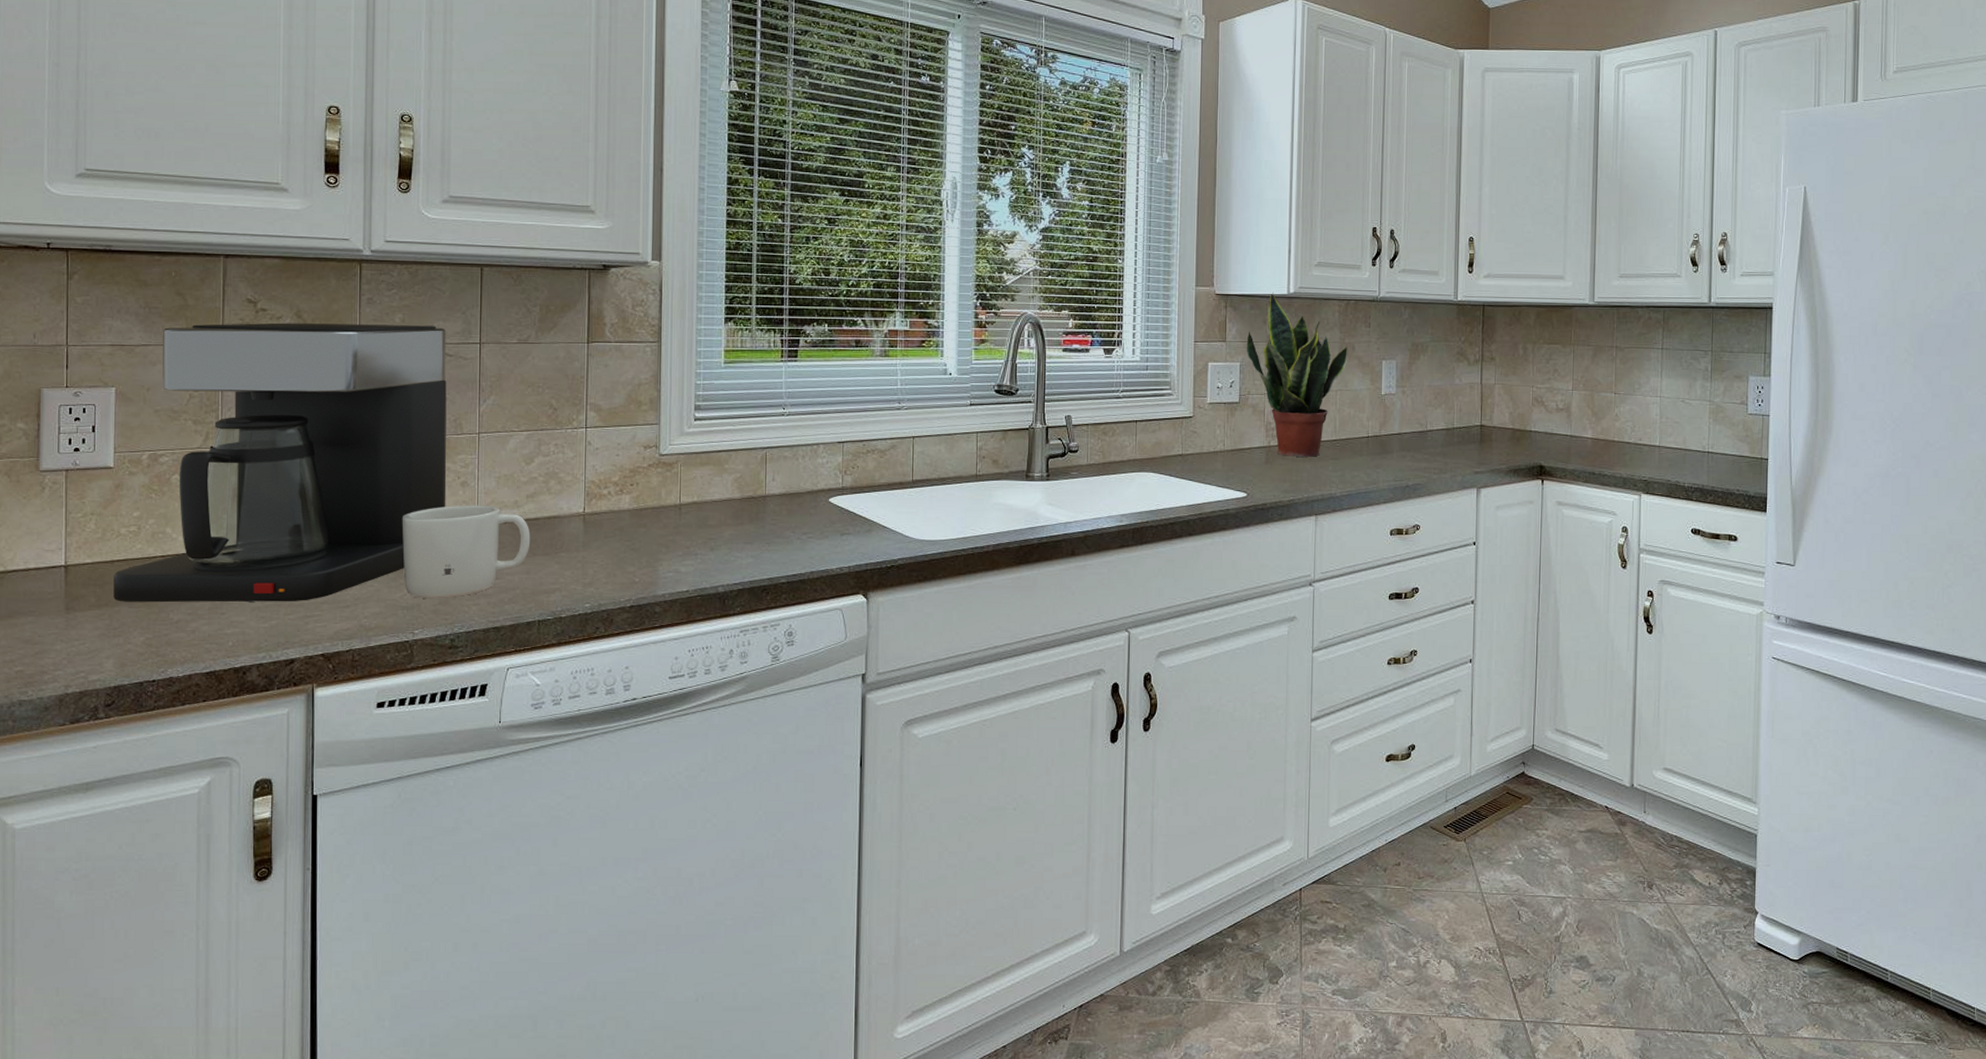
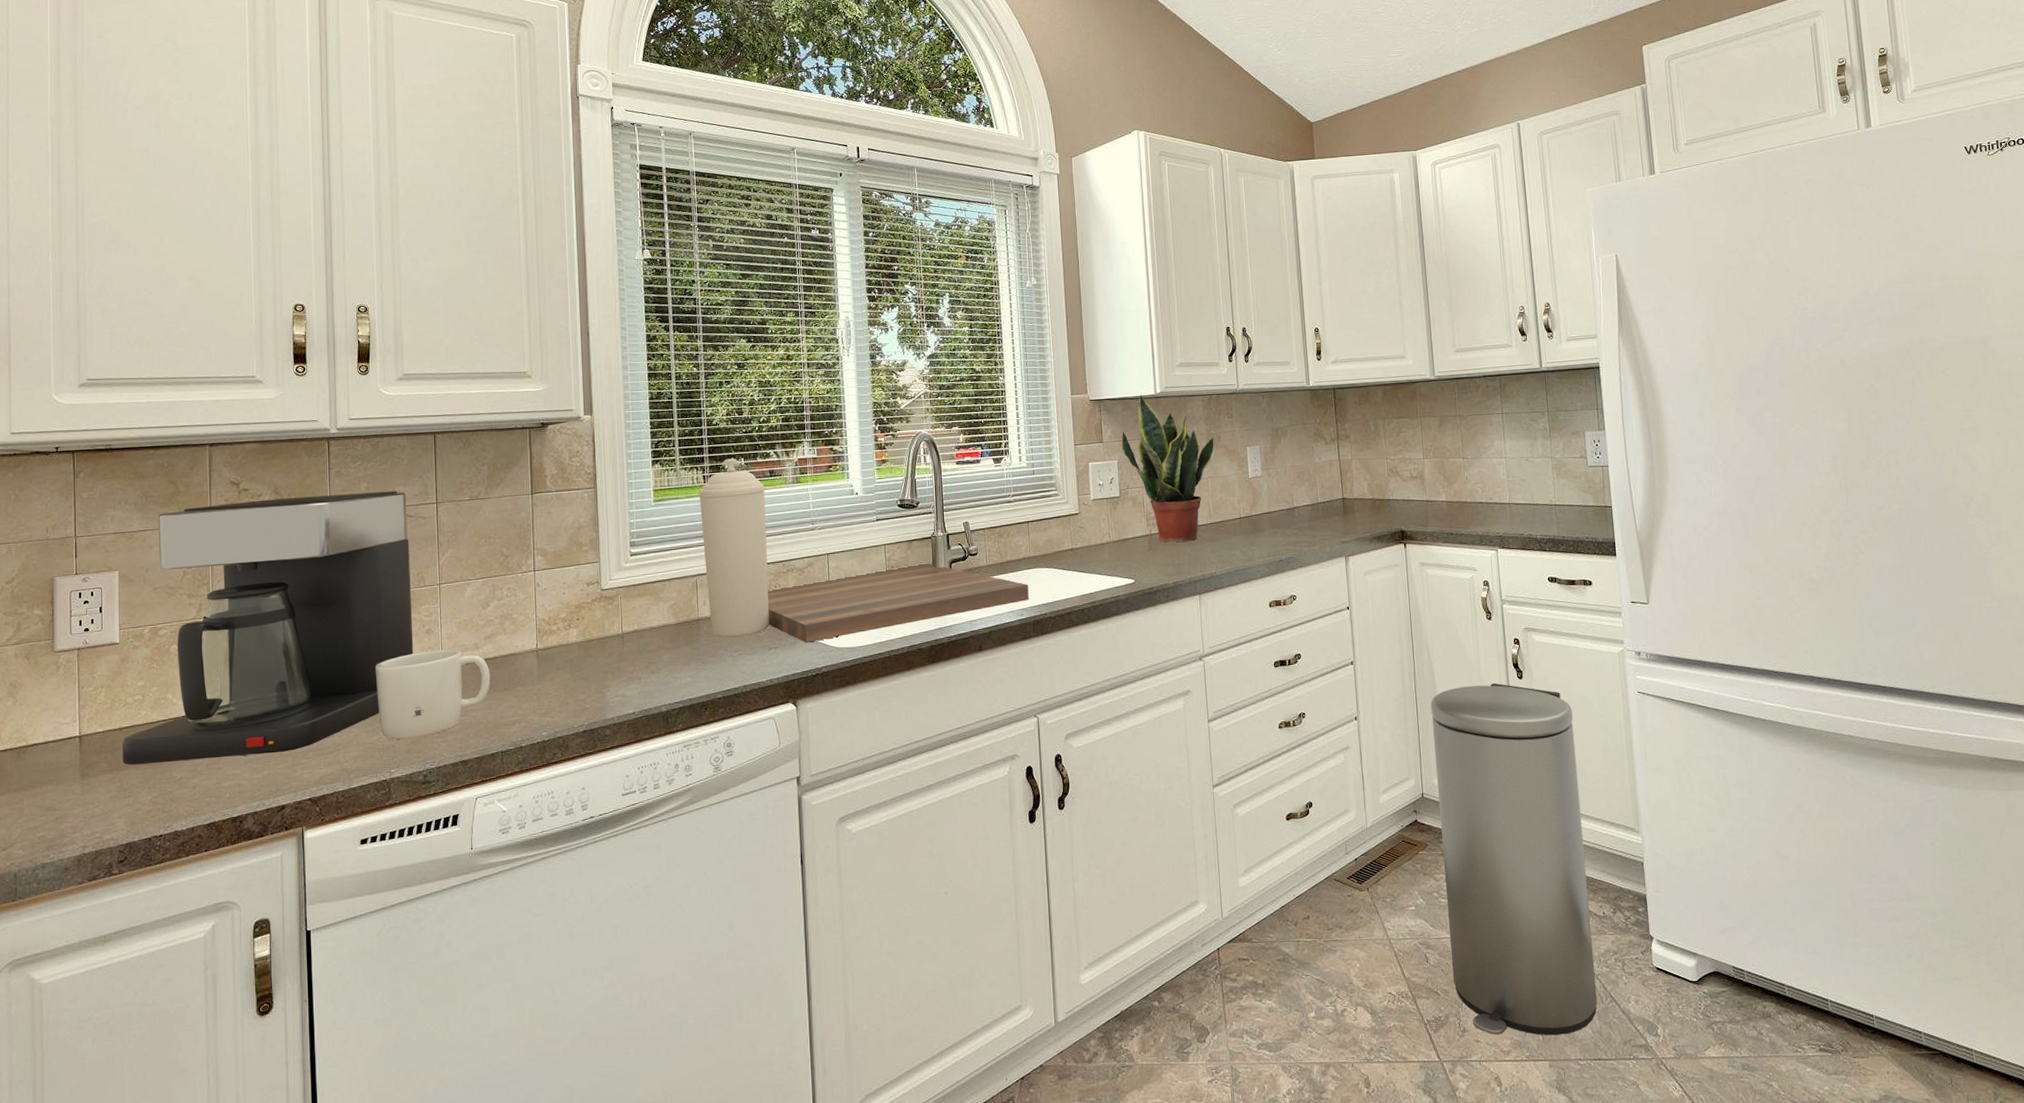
canister: none [775,323,850,518] -> present [698,458,769,638]
cutting board: none [842,455,1131,531] -> present [767,562,1029,643]
pedal bin: none [1544,635,1701,1004] -> present [1430,682,1598,1036]

